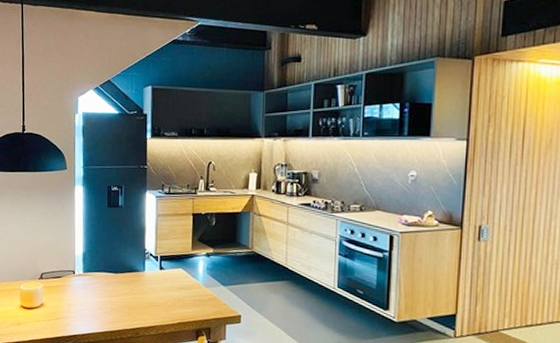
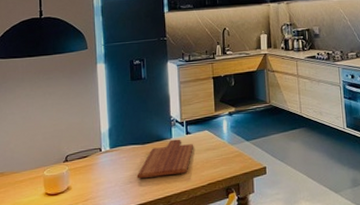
cutting board: none [107,272,167,309] -> present [136,139,194,179]

